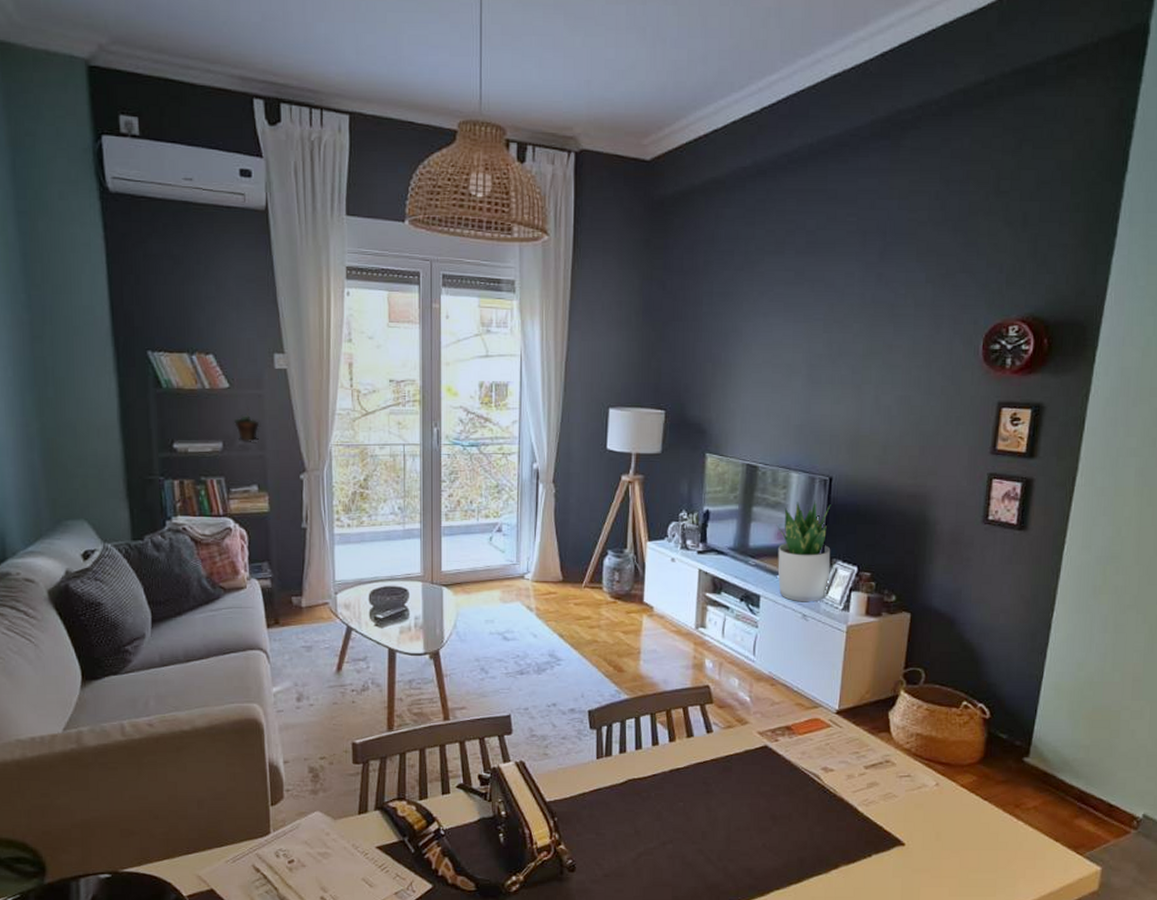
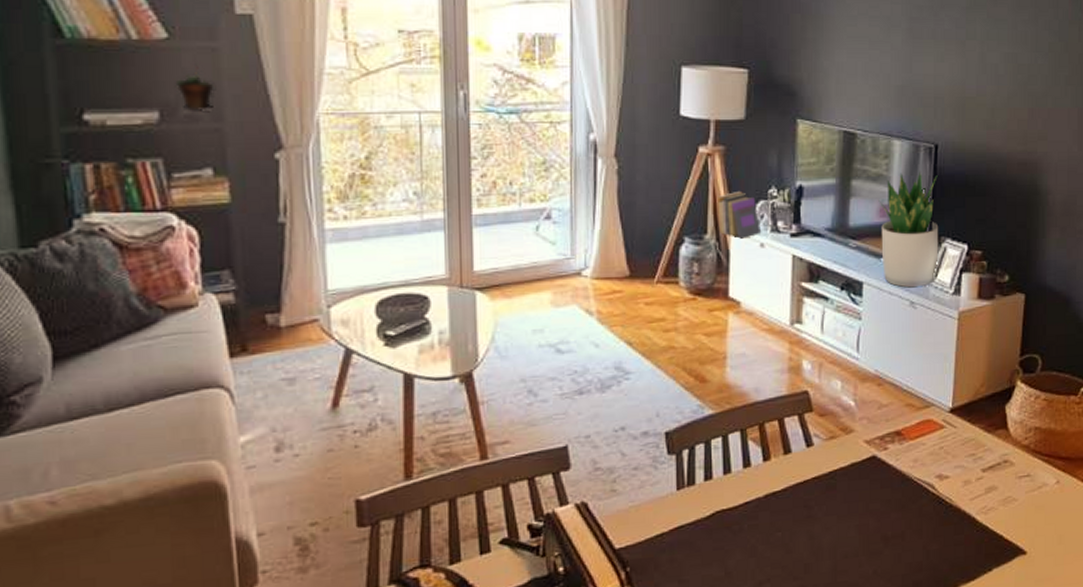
books: none [635,513,672,554] -> present [716,190,761,239]

